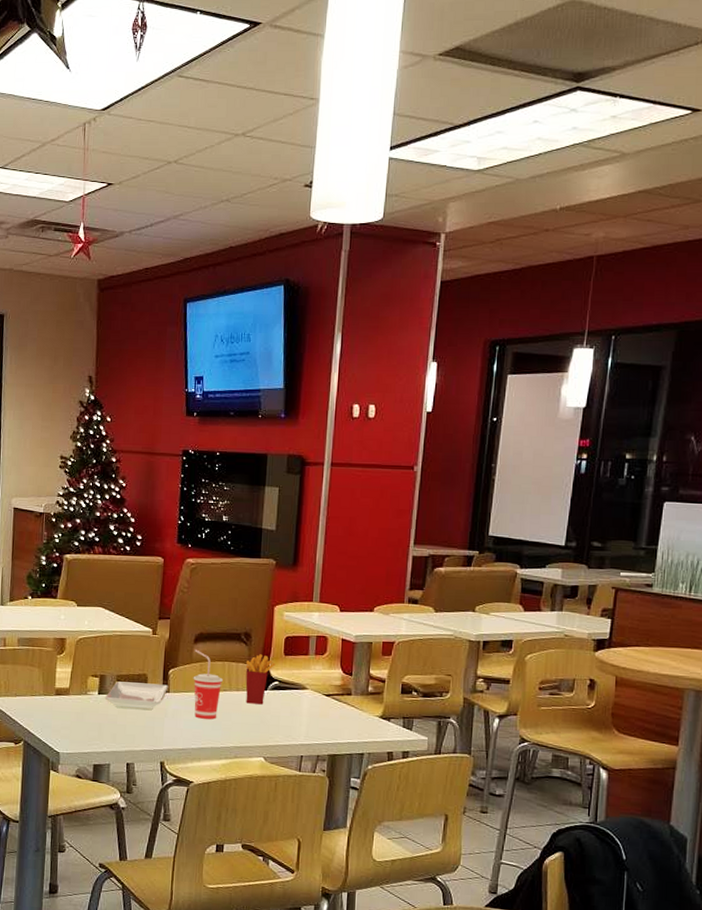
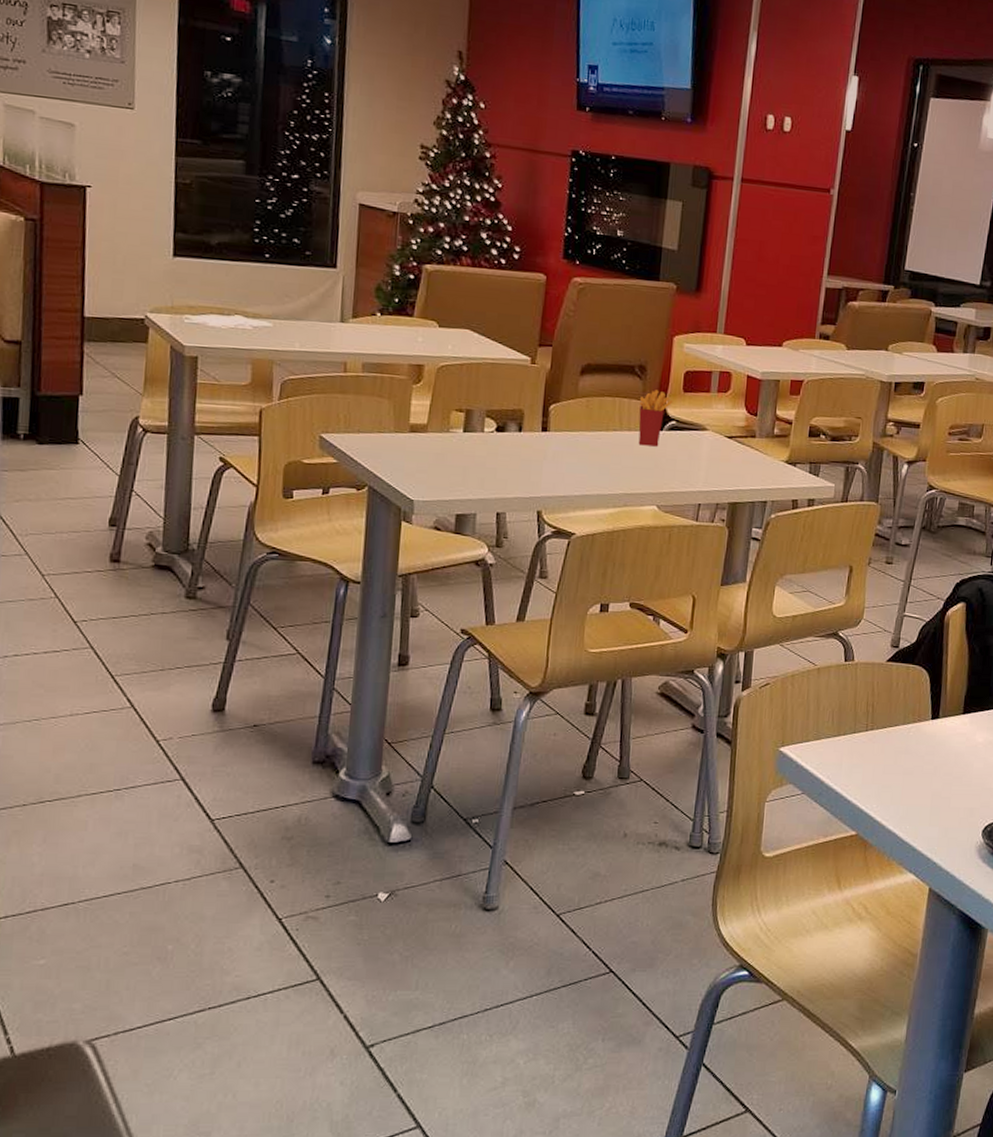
tray: present [104,681,169,711] -> none [471,417,549,452]
beverage cup: present [193,649,223,720] -> none [578,382,613,463]

